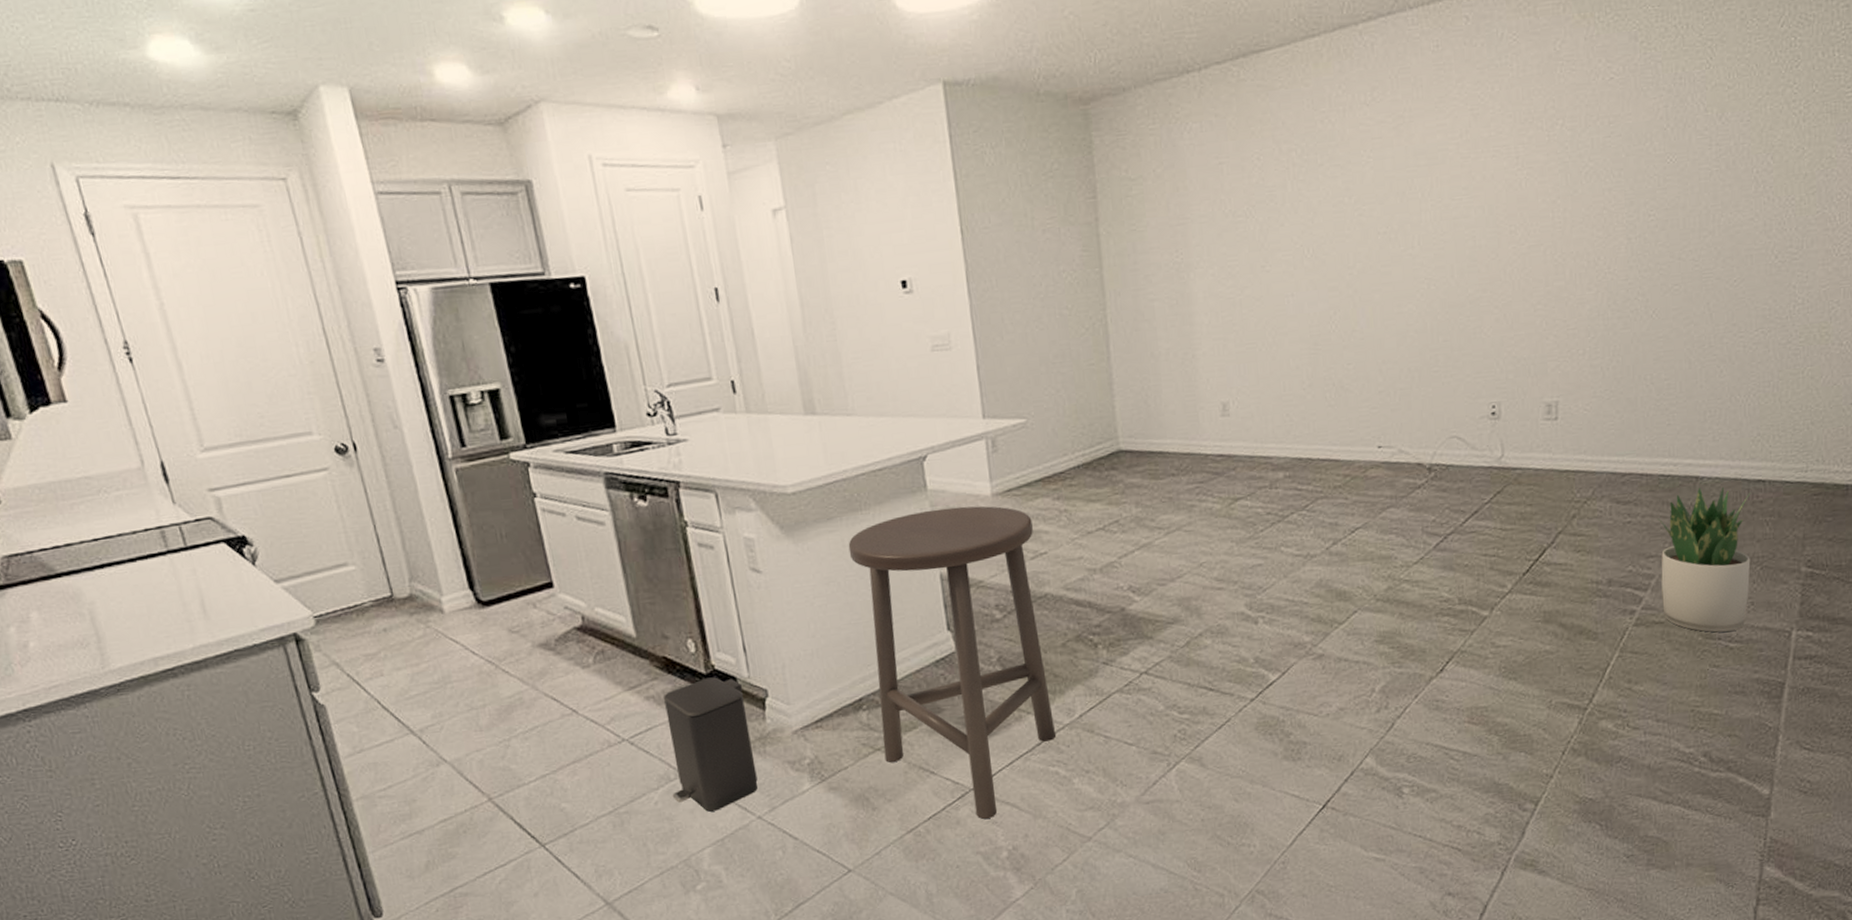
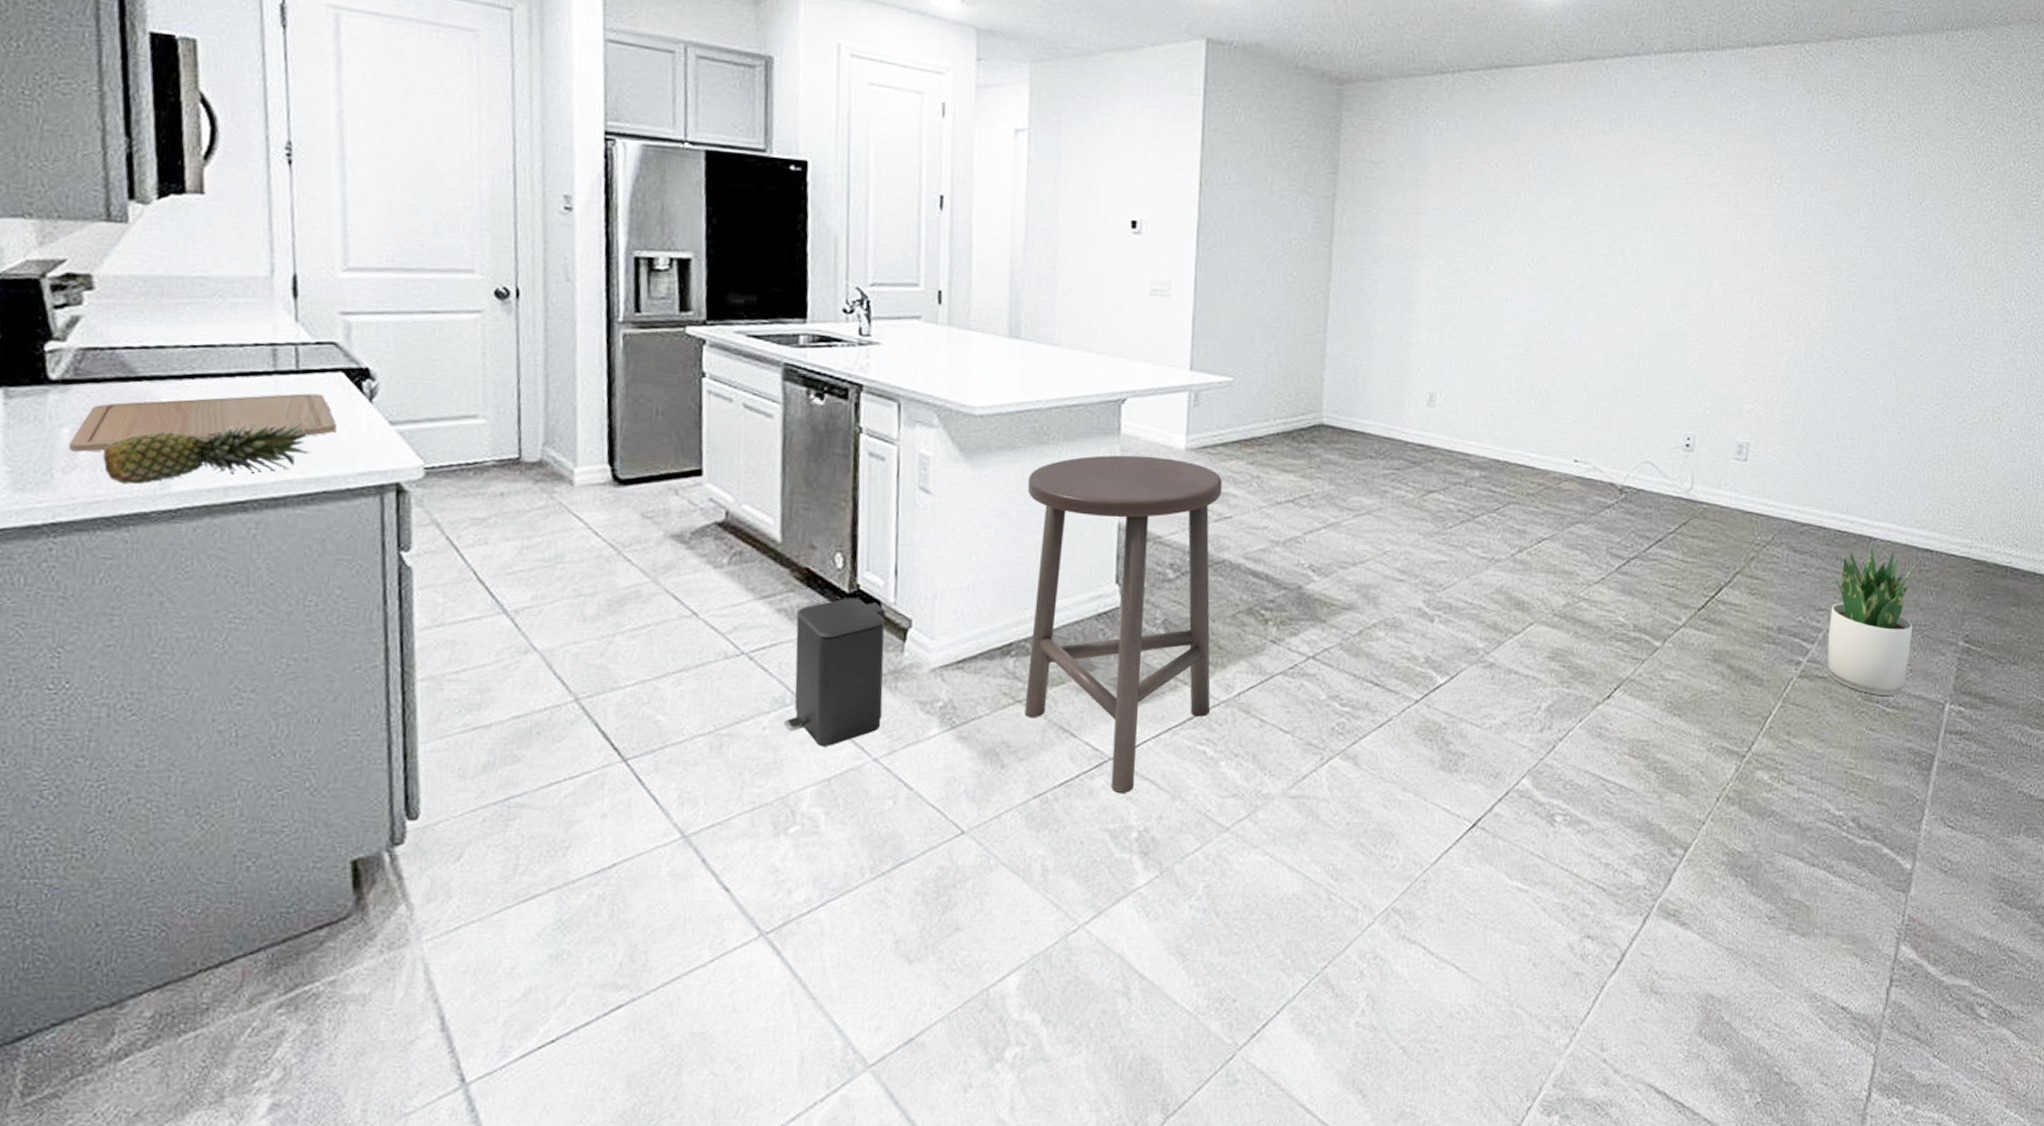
chopping board: none [18,565,232,647] -> present [68,393,337,452]
fruit: none [47,589,217,669] -> present [102,419,312,485]

